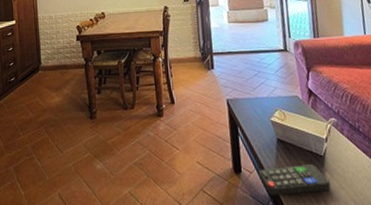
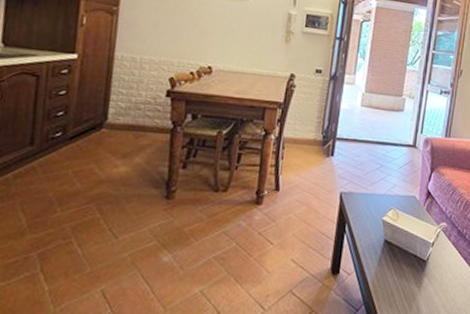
remote control: present [258,164,331,196] -> none [356,268,426,300]

